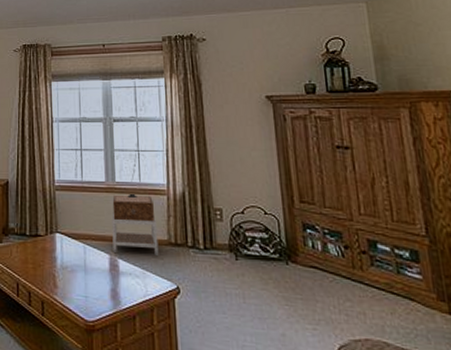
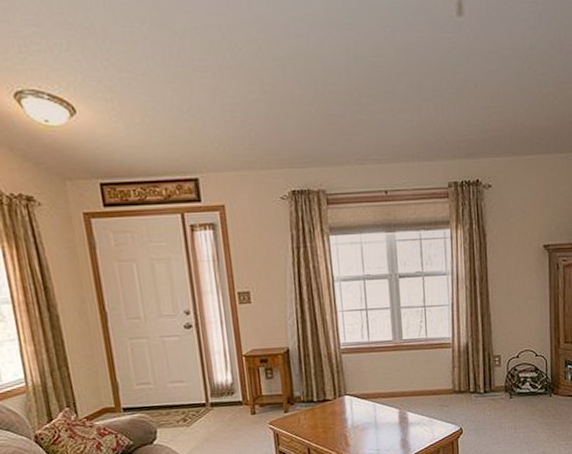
nightstand: present [112,193,159,256] -> none [400,349,444,407]

